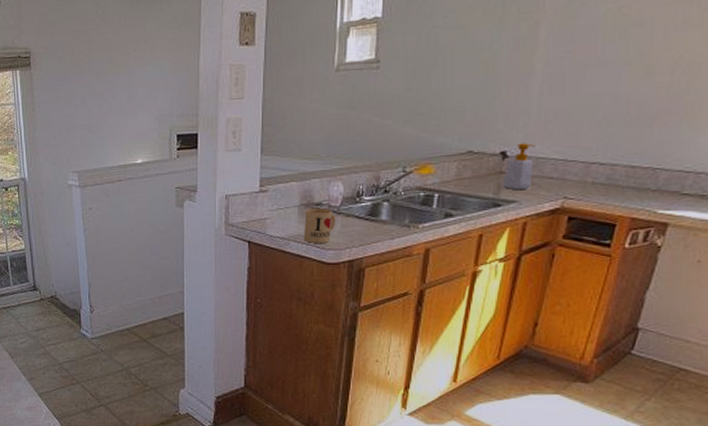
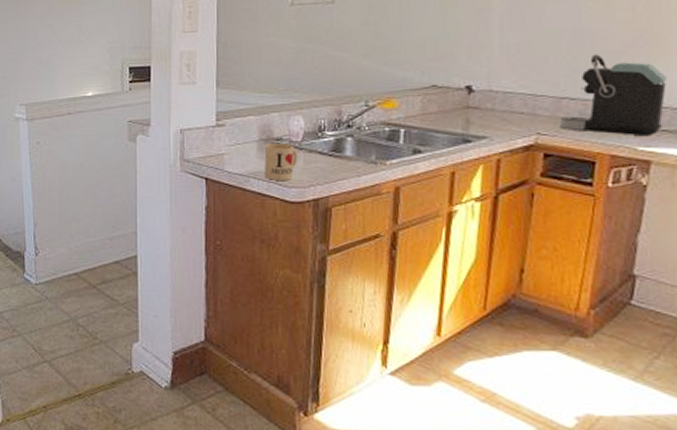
soap bottle: present [501,143,536,191] -> none [470,77,501,126]
coffee maker: none [586,119,696,200] -> present [559,54,667,137]

